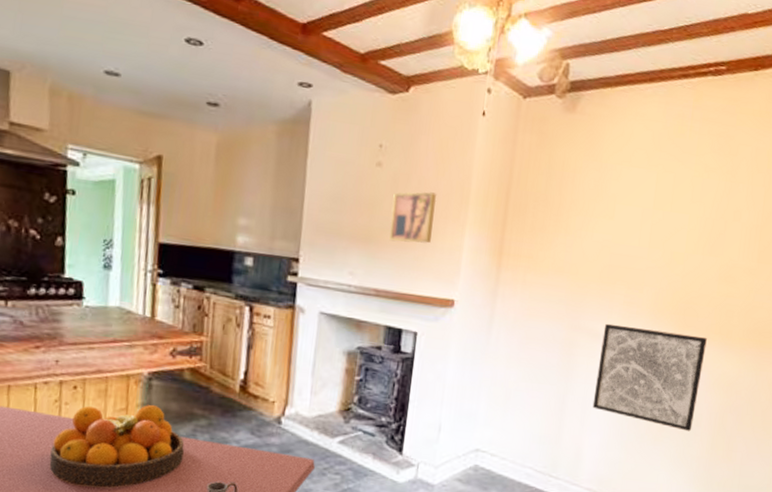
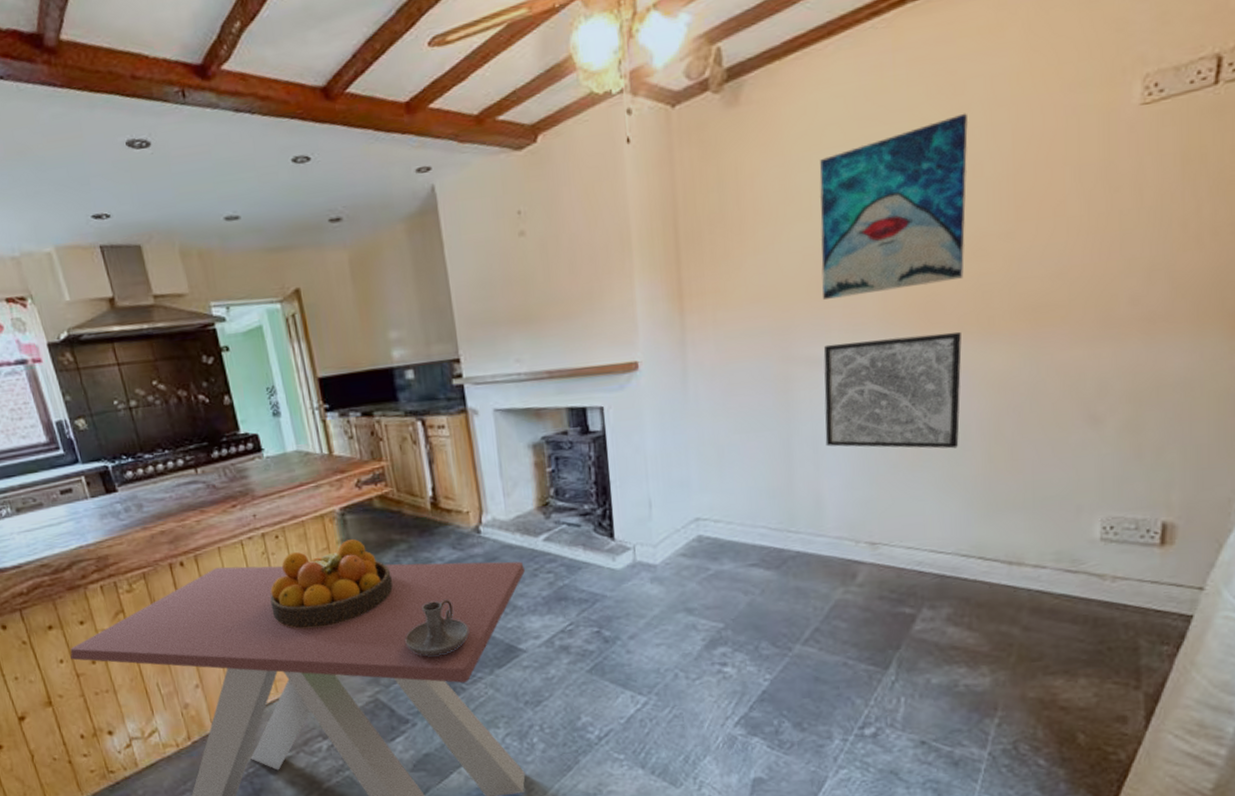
wall art: present [389,191,437,244] -> none [545,248,597,315]
wall art: none [611,169,736,296] -> present [819,113,968,299]

